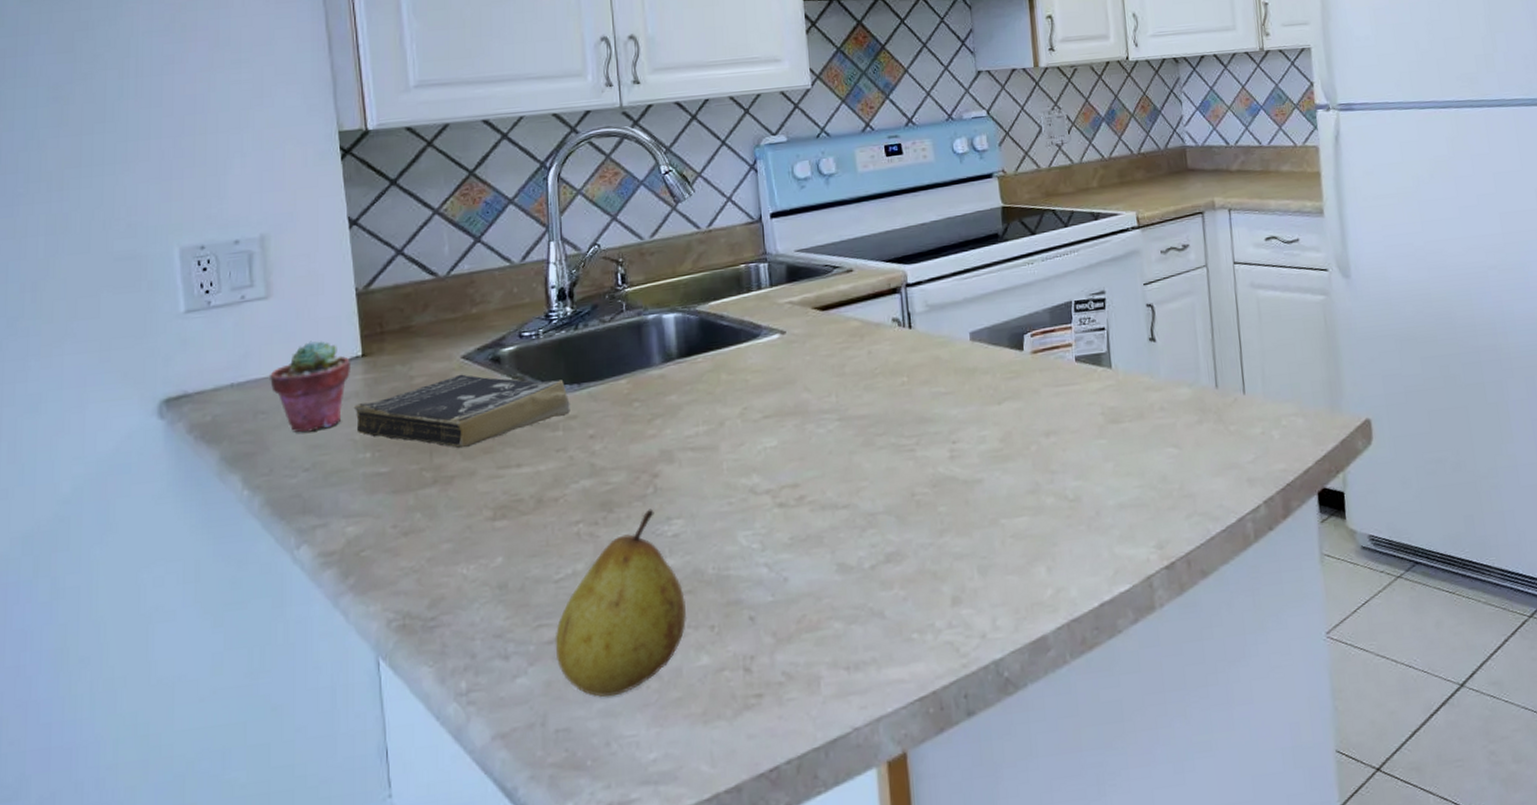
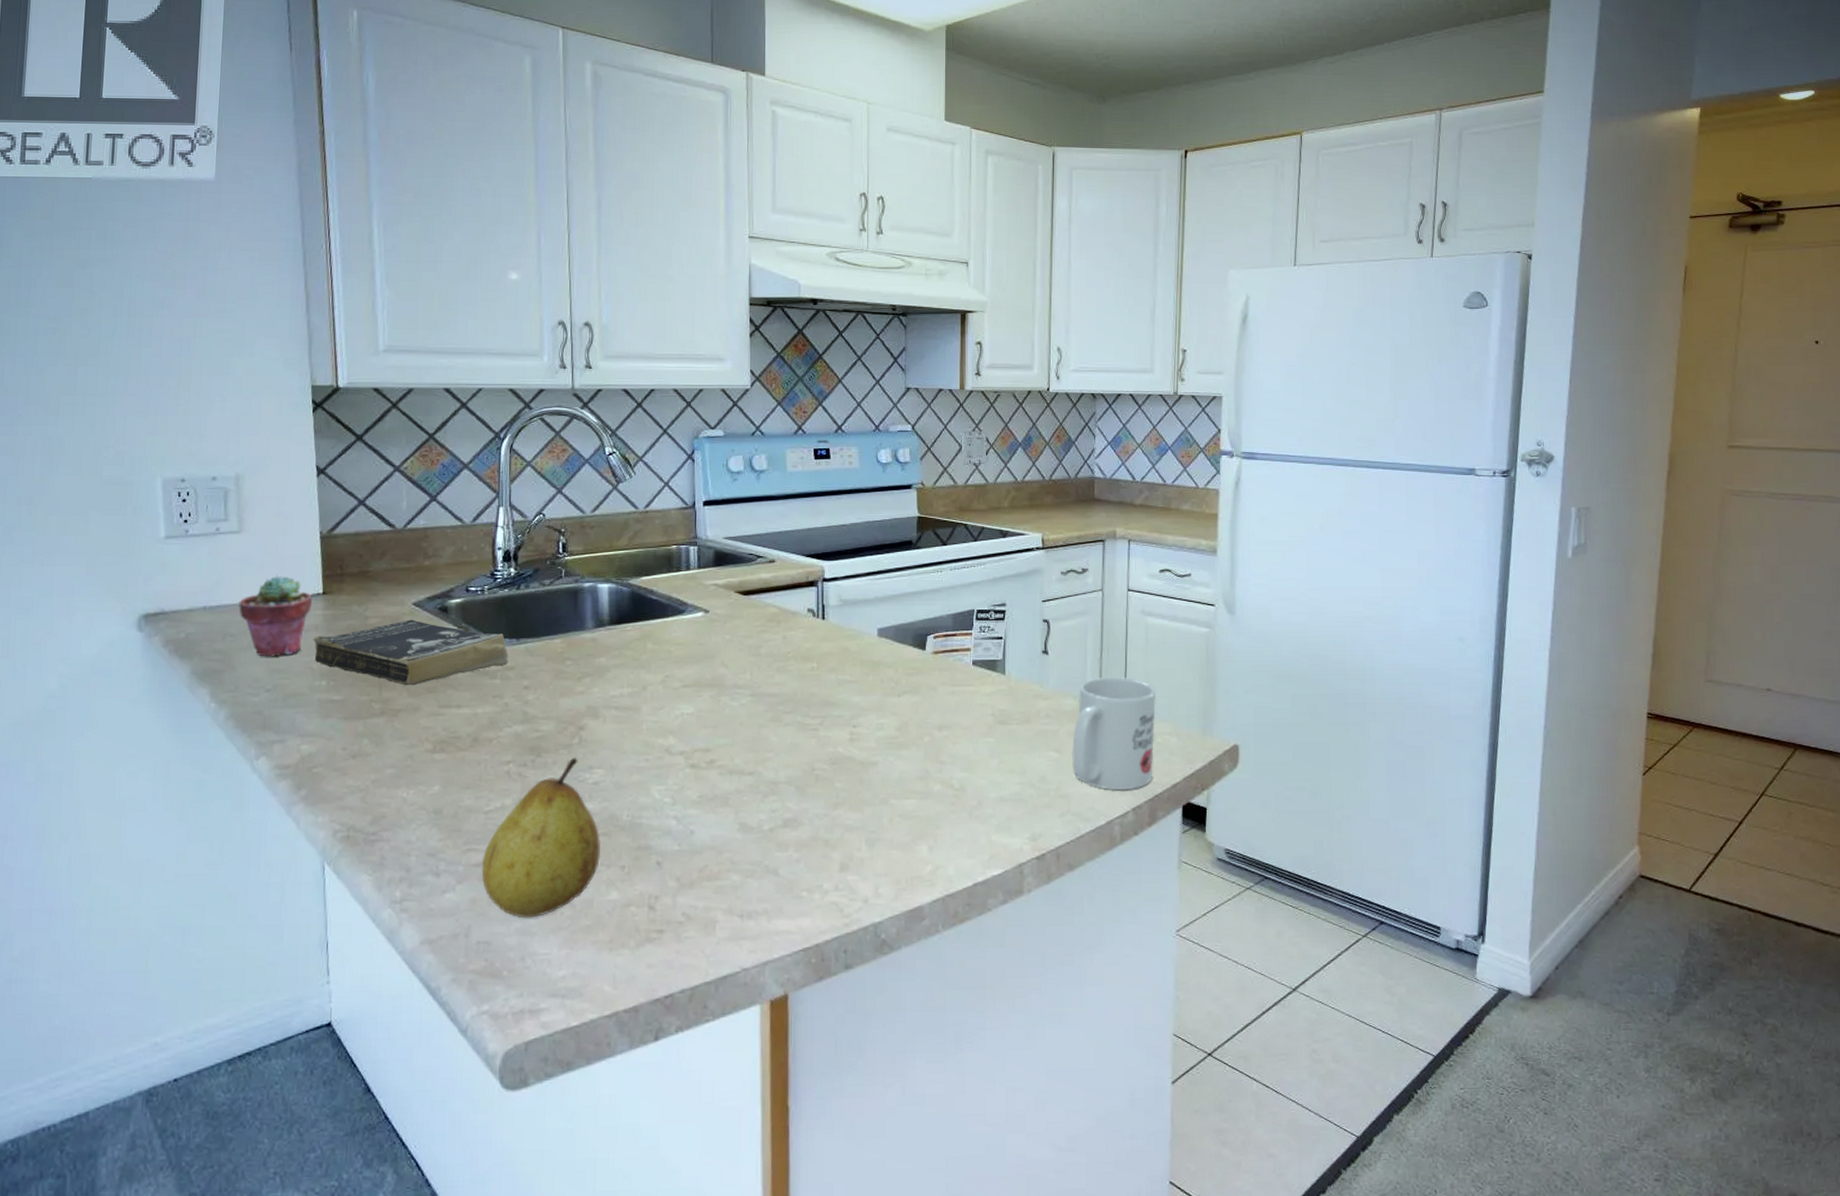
mug: none [1191,357,1282,483] -> present [1072,676,1156,791]

